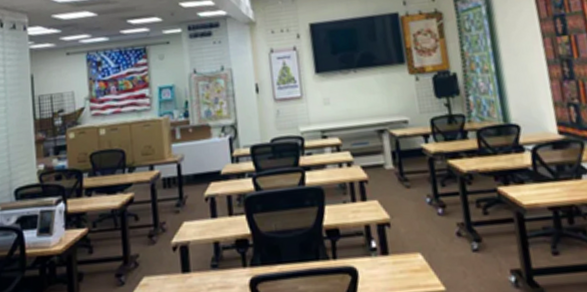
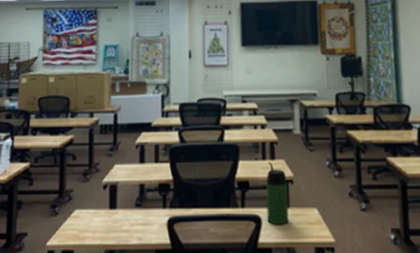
thermos bottle: none [358,203,389,276] -> present [266,161,289,225]

